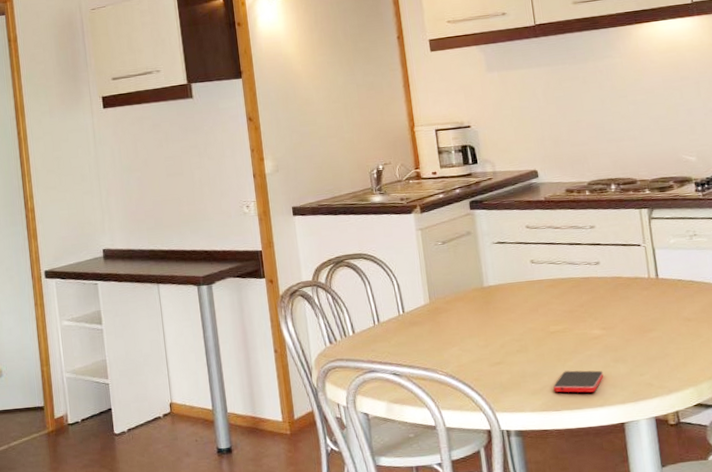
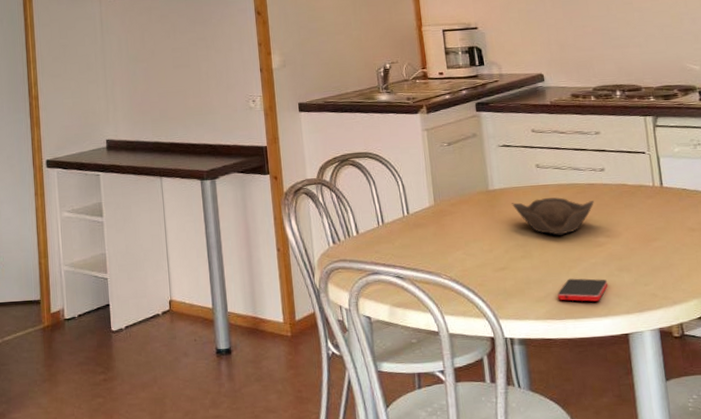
bowl: none [506,291,589,329] -> present [511,197,594,235]

